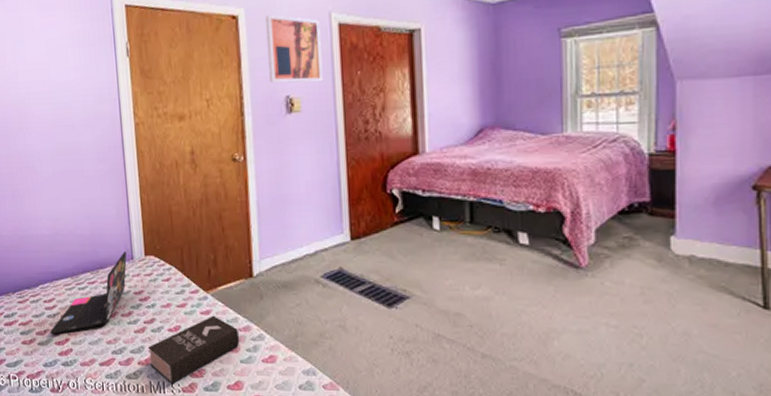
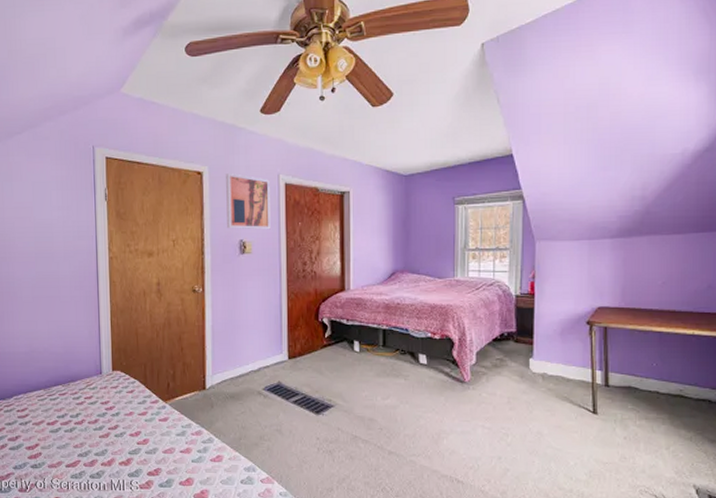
laptop: present [50,252,127,335] -> none [21,367,97,441]
book: present [148,315,240,384] -> none [111,422,192,482]

